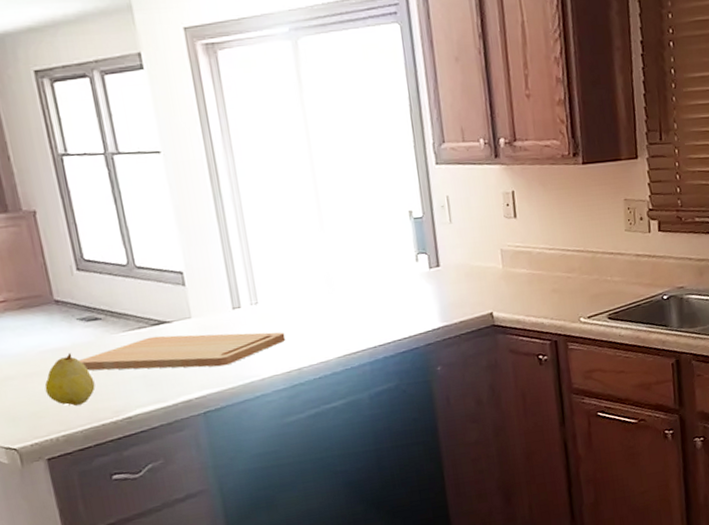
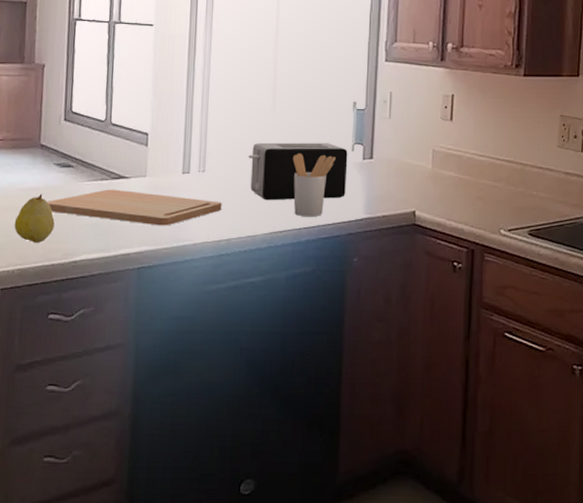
toaster: none [303,256,417,324] -> present [248,142,348,201]
utensil holder: none [353,269,400,335] -> present [292,152,335,217]

